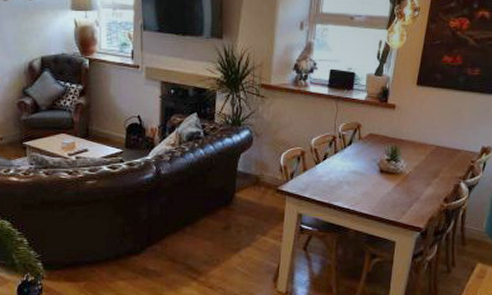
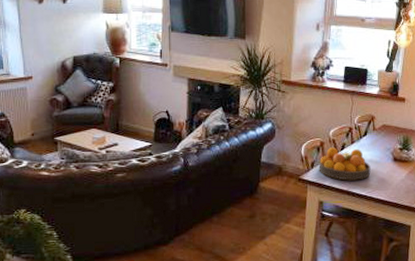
fruit bowl: none [298,157,355,193] -> present [318,147,371,181]

